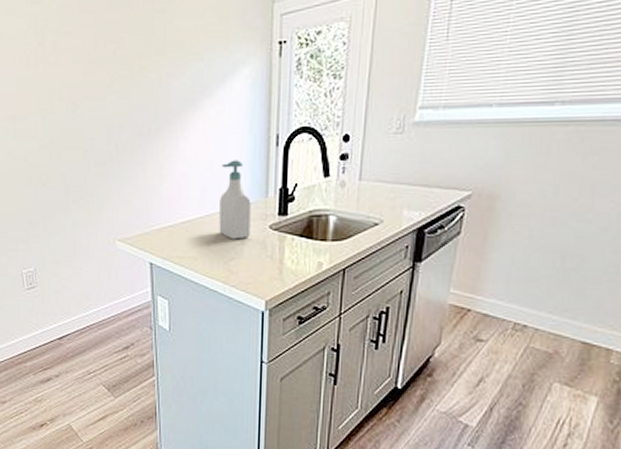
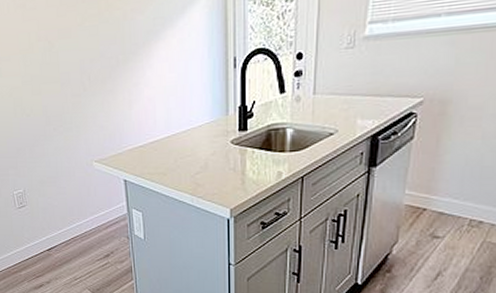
soap bottle: present [219,160,251,240] -> none [184,83,214,155]

